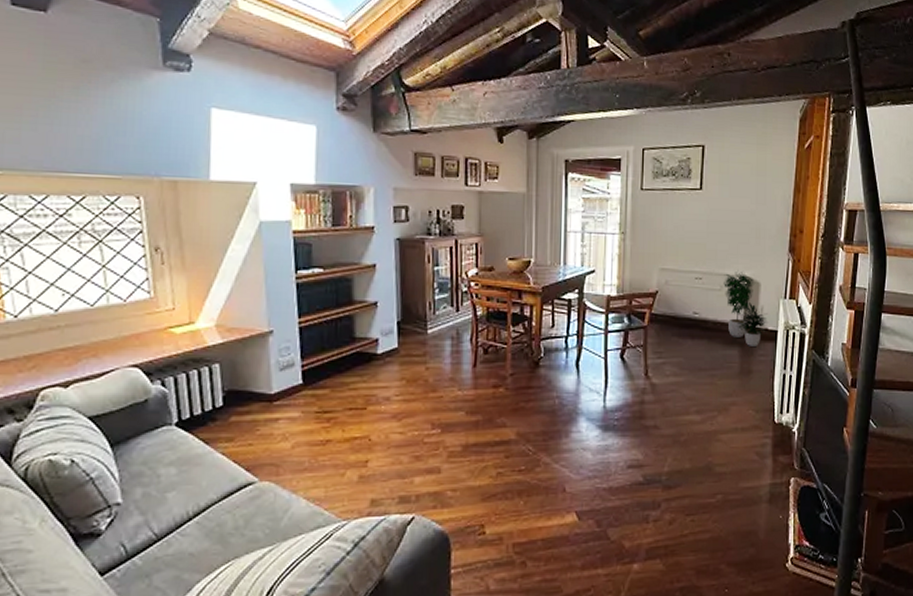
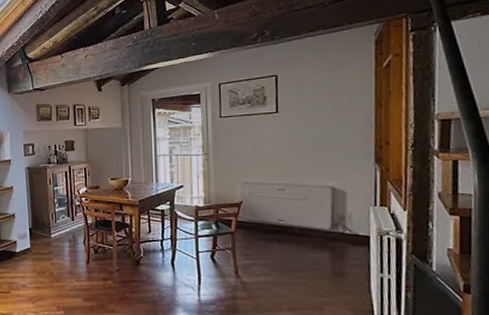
potted plant: present [724,270,768,346] -> none [307,181,359,251]

